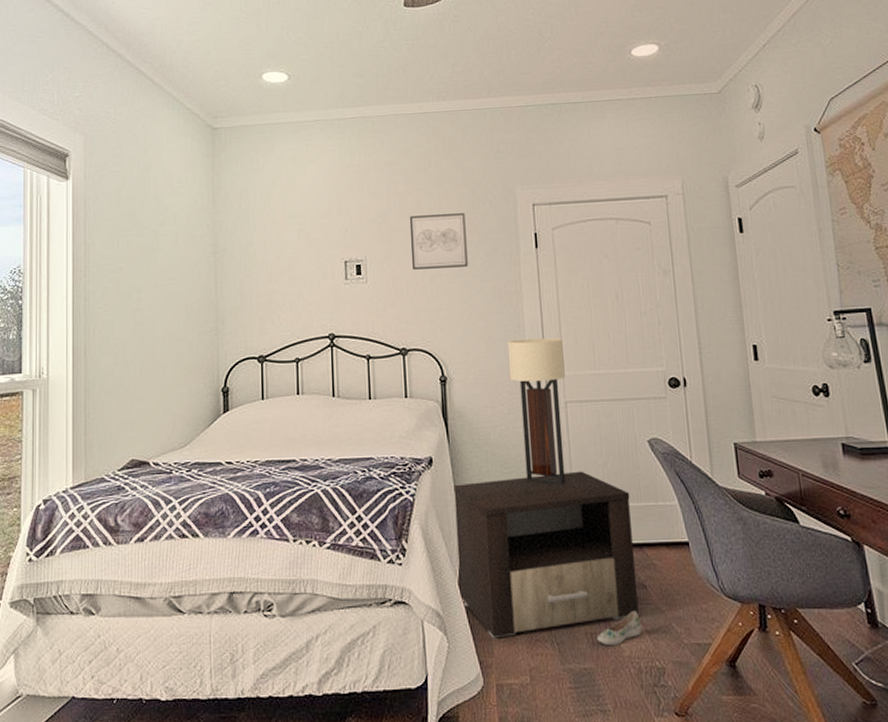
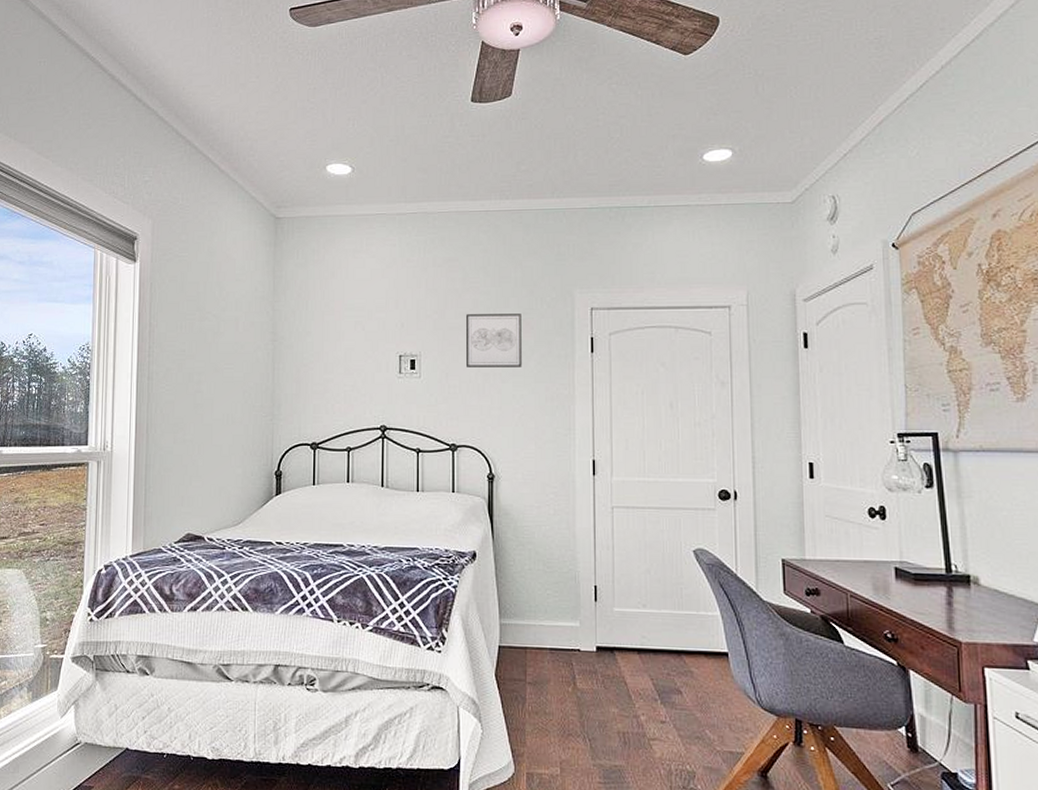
nightstand: present [454,471,640,639] -> none [496,575,674,730]
table lamp: present [507,338,566,485] -> none [557,442,613,587]
shoe: present [596,610,643,646] -> none [628,714,675,747]

